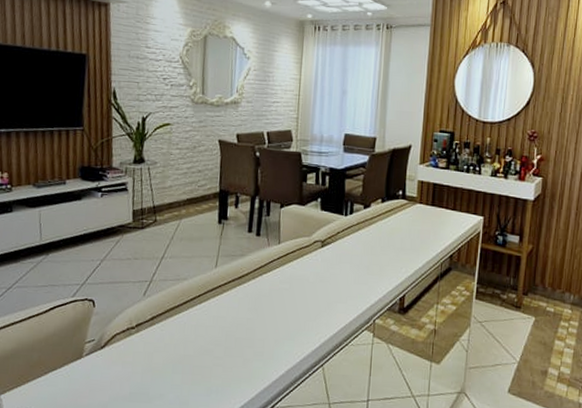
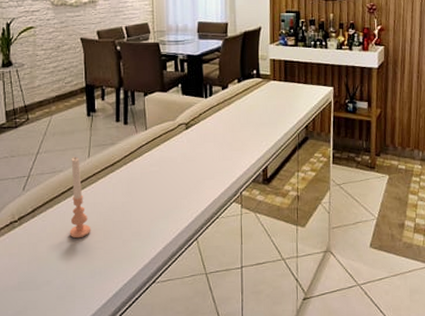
candle: none [188,265,211,353] -> present [69,157,90,239]

